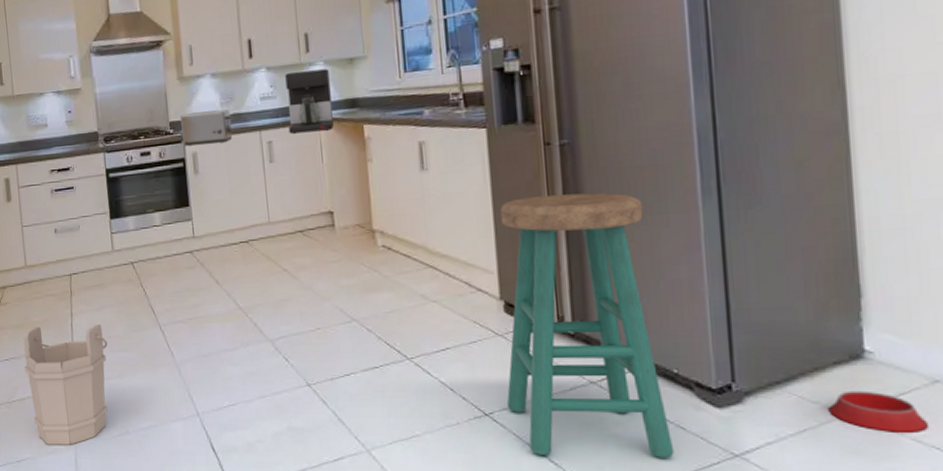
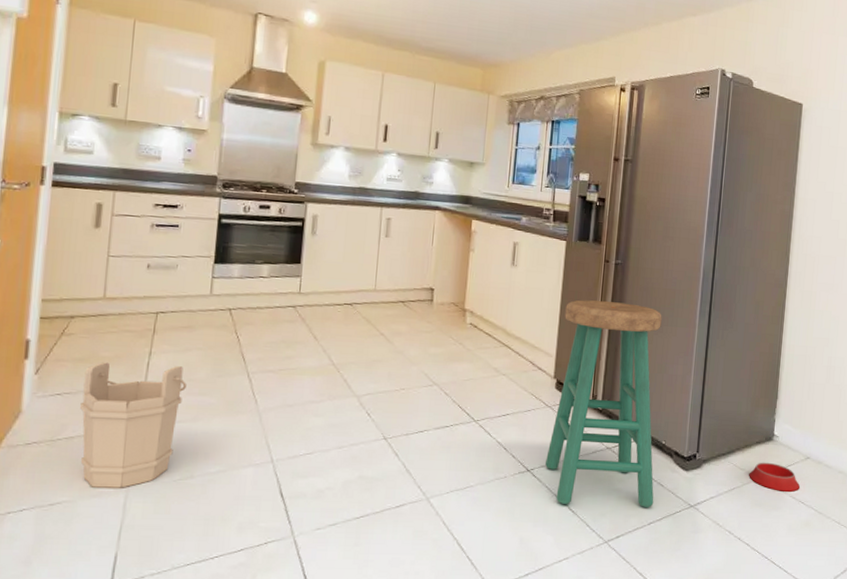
toaster: present [179,109,233,147] -> none [305,177,357,212]
coffee maker: present [285,69,334,134] -> none [407,162,451,220]

